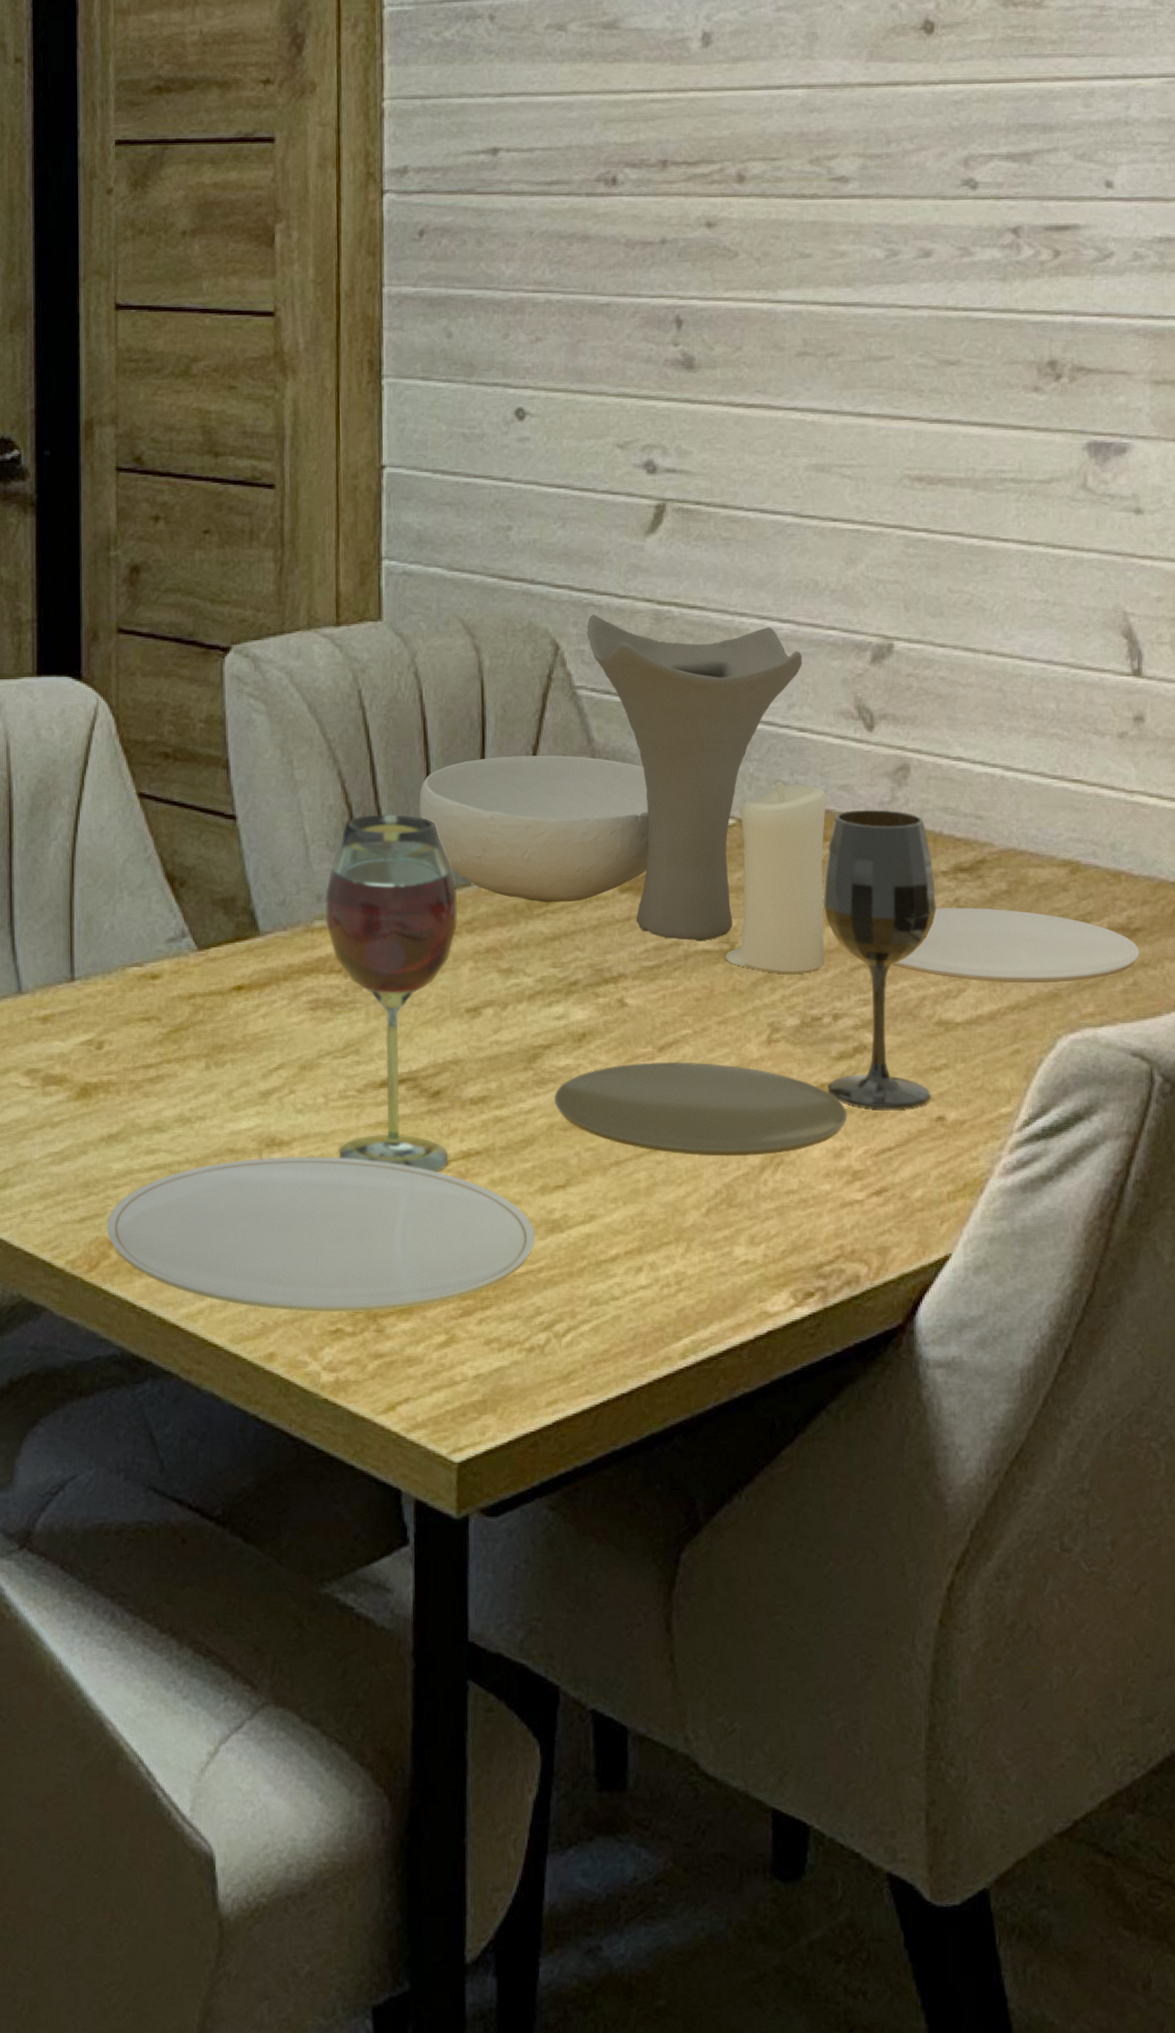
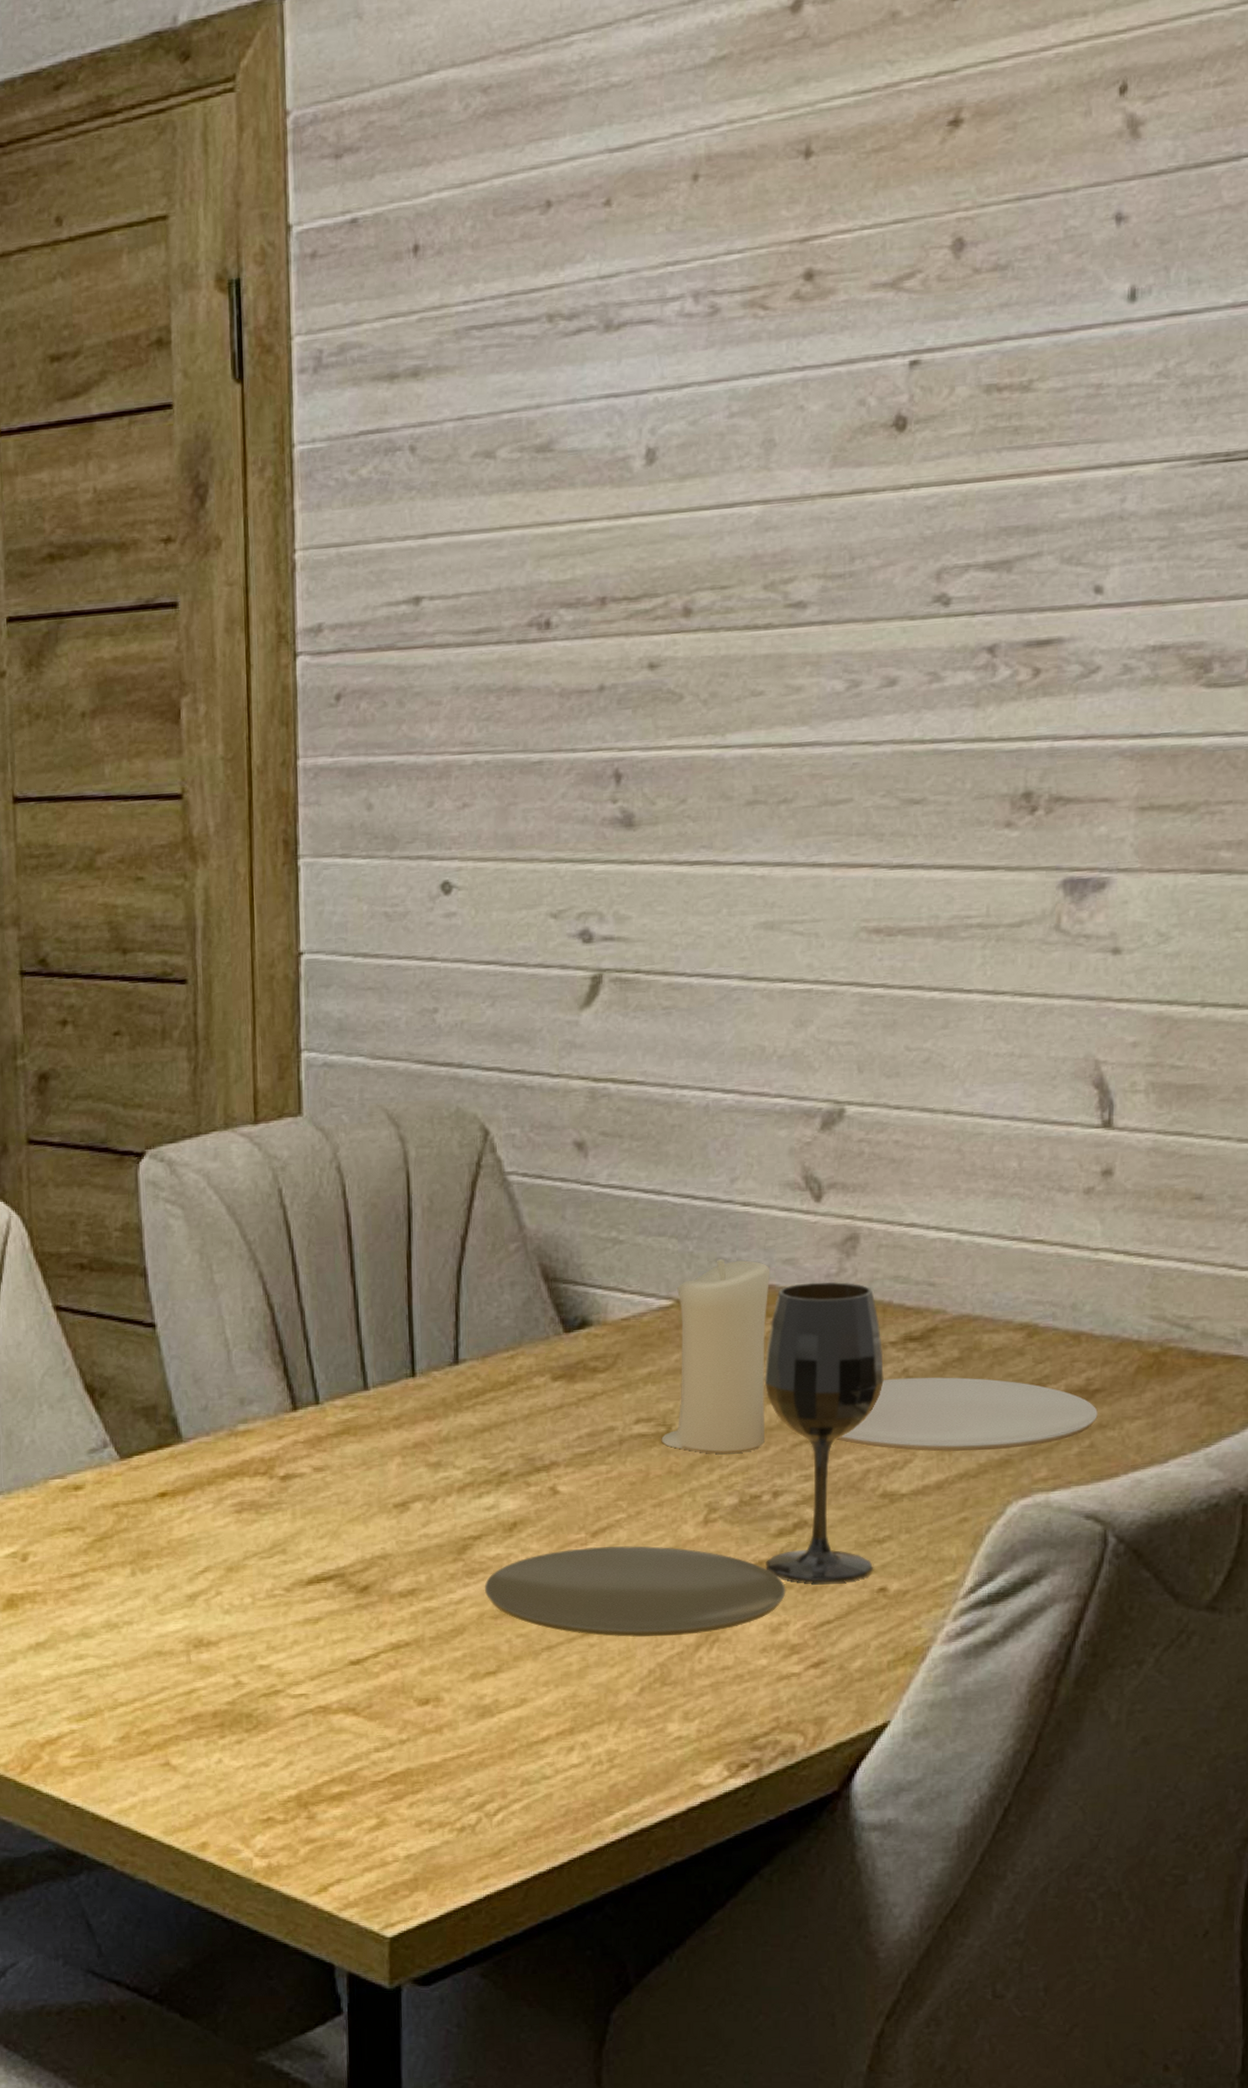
plate: present [106,1156,535,1313] -> none [37,1654,465,1803]
wineglass: present [325,814,457,1172] -> none [248,1313,384,1664]
bowl: present [419,755,649,903] -> none [343,1244,583,1395]
vase: present [587,615,803,940] -> none [518,1096,748,1425]

